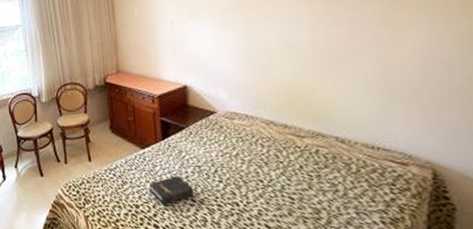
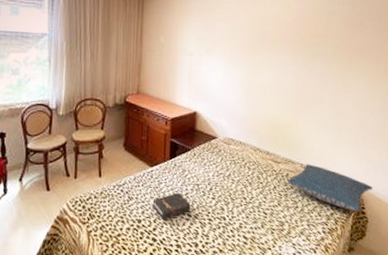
pillow: none [318,136,459,197] -> present [287,164,373,212]

